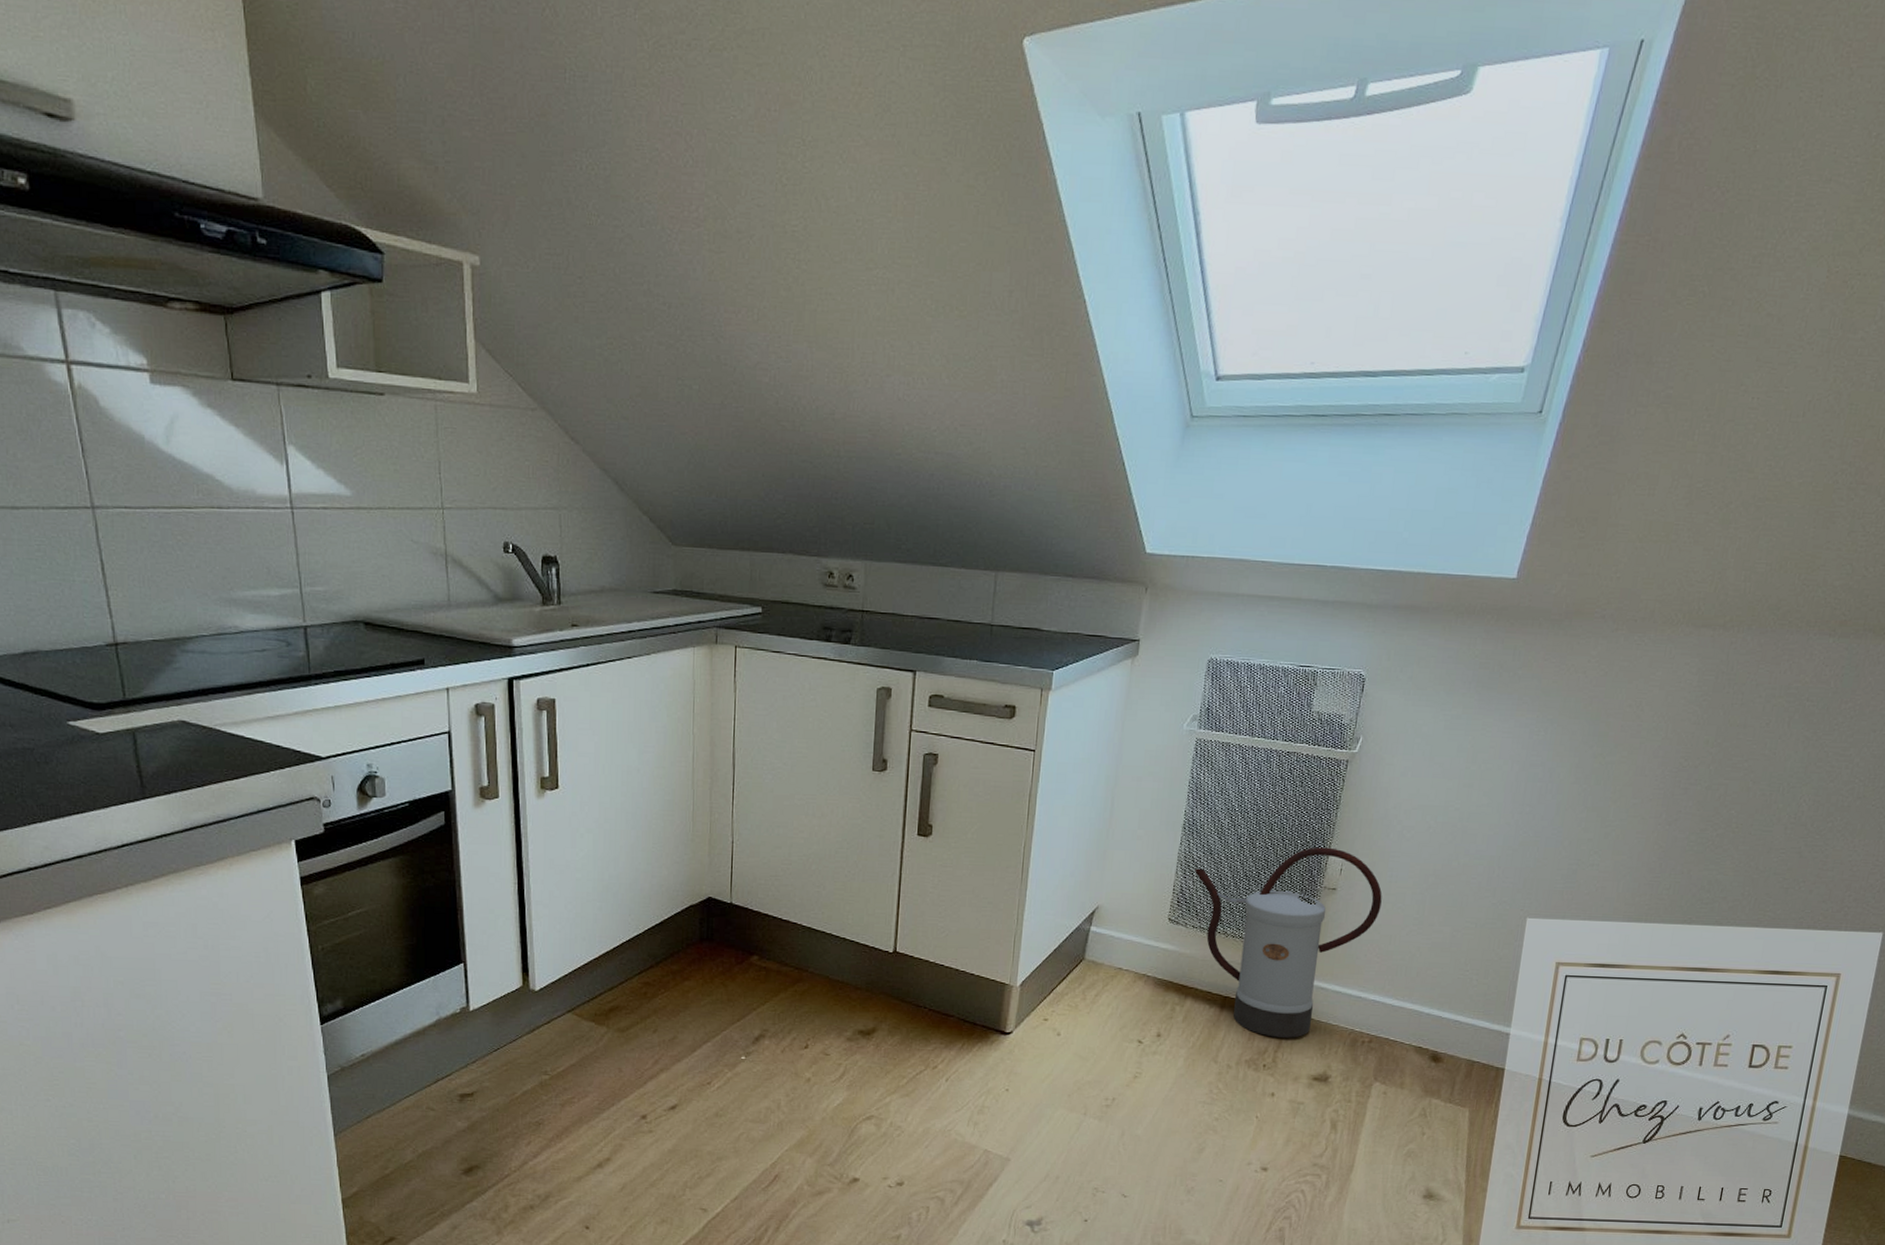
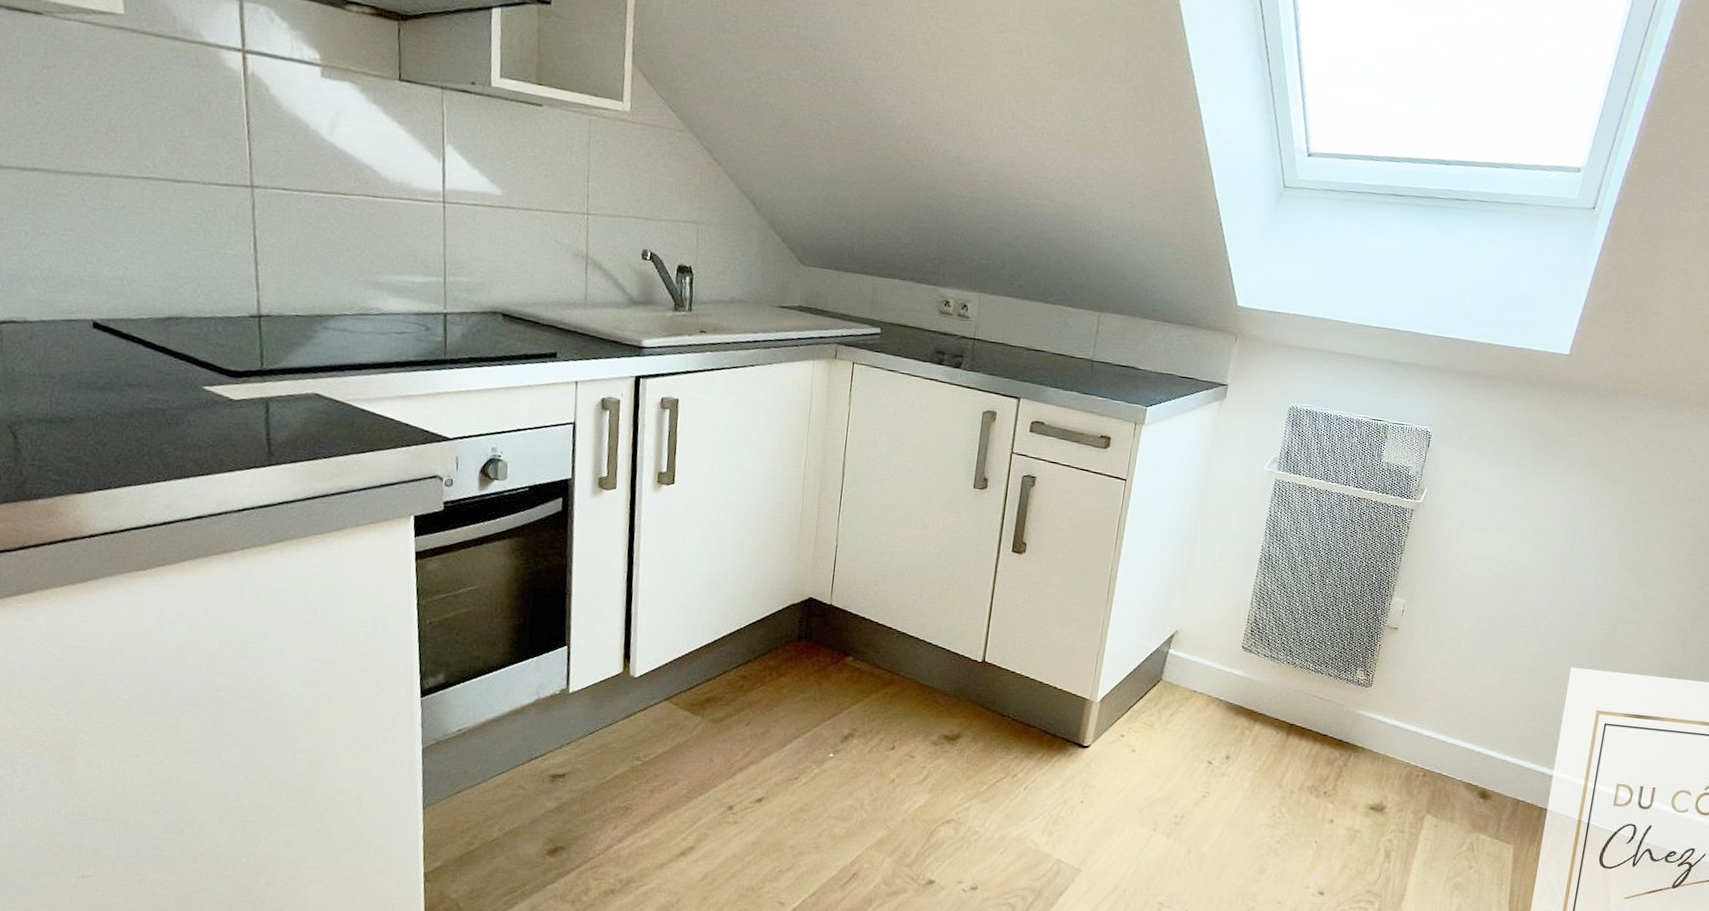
watering can: present [1193,847,1383,1038] -> none [1267,588,1440,768]

